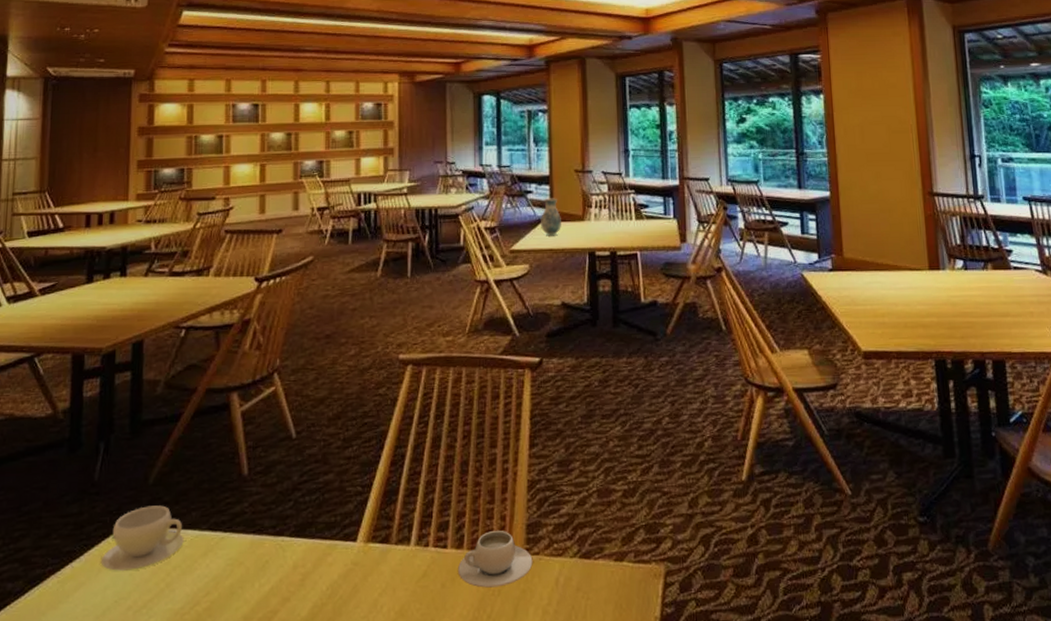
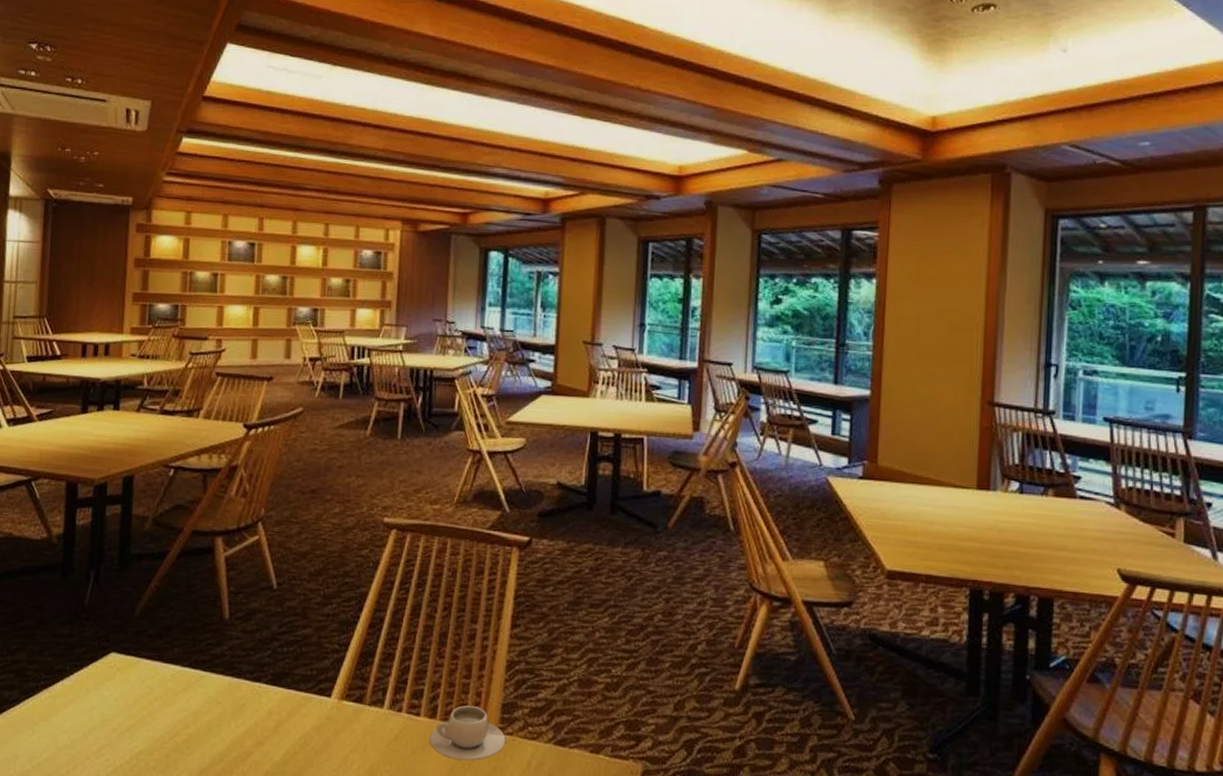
teacup: present [100,505,184,571] -> none [88,636,166,695]
vase: present [541,198,561,235] -> none [541,369,564,410]

